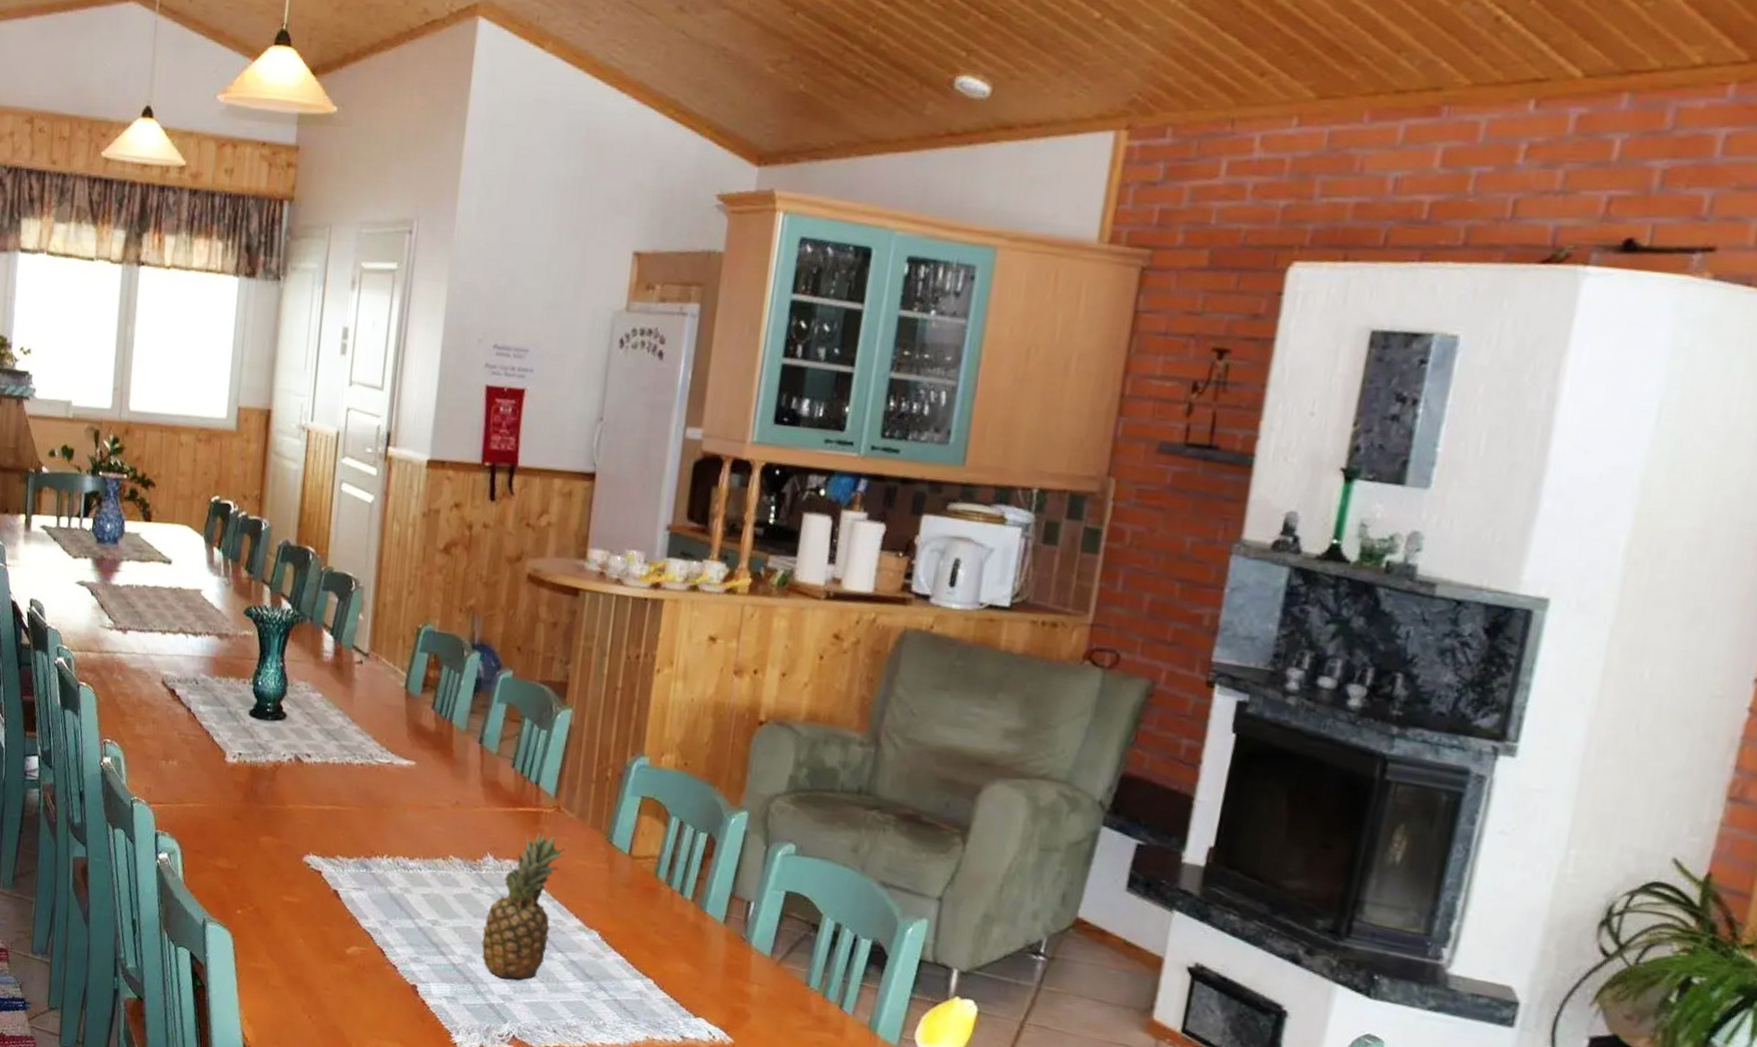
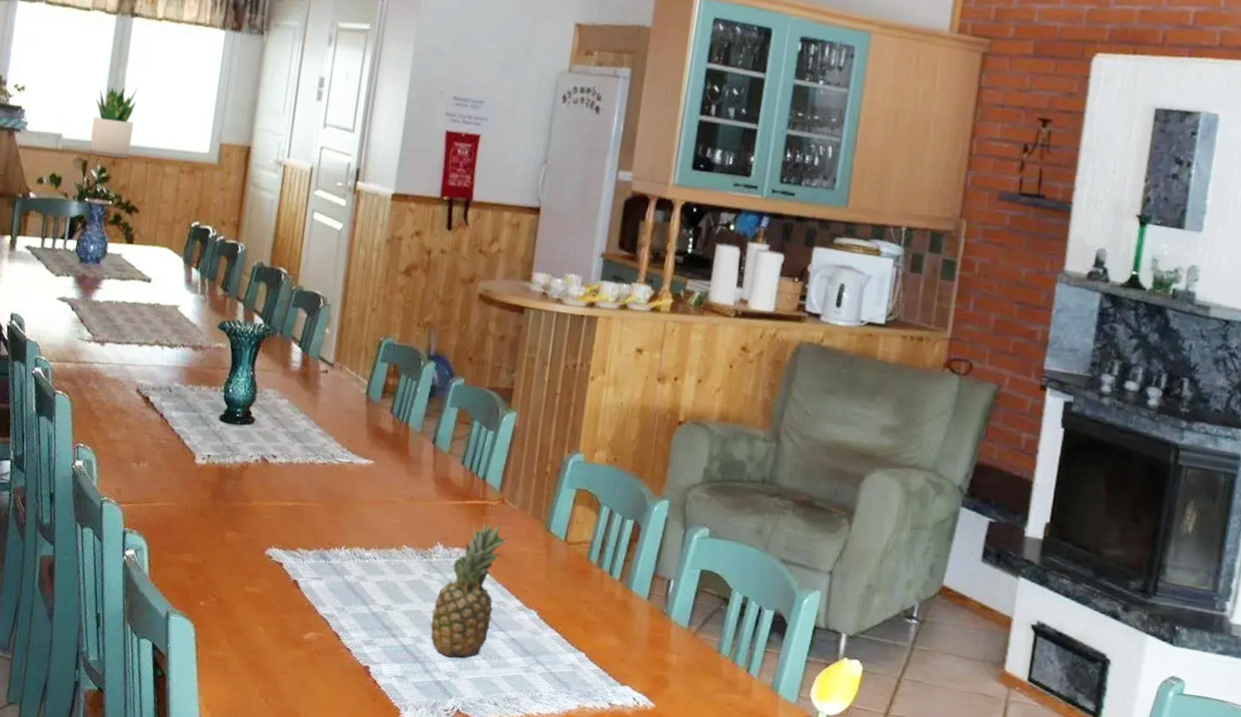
planter: none [101,343,150,427] -> present [90,84,139,159]

